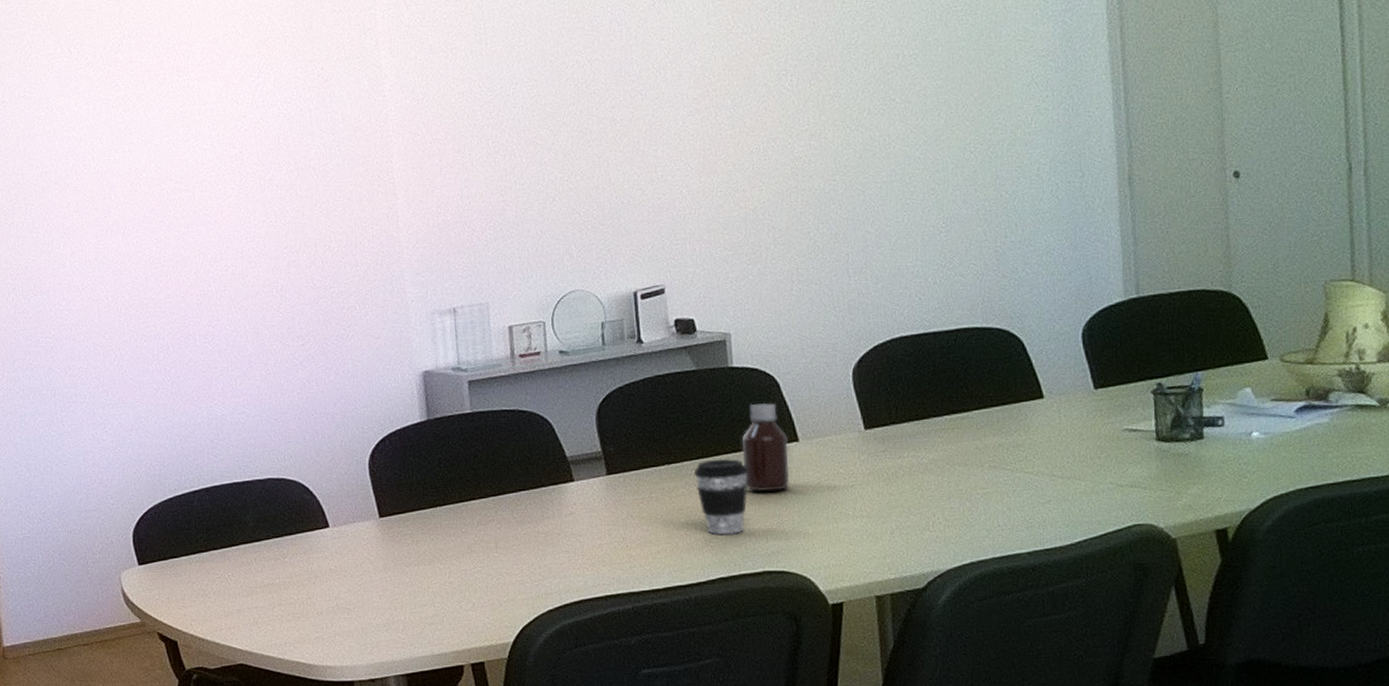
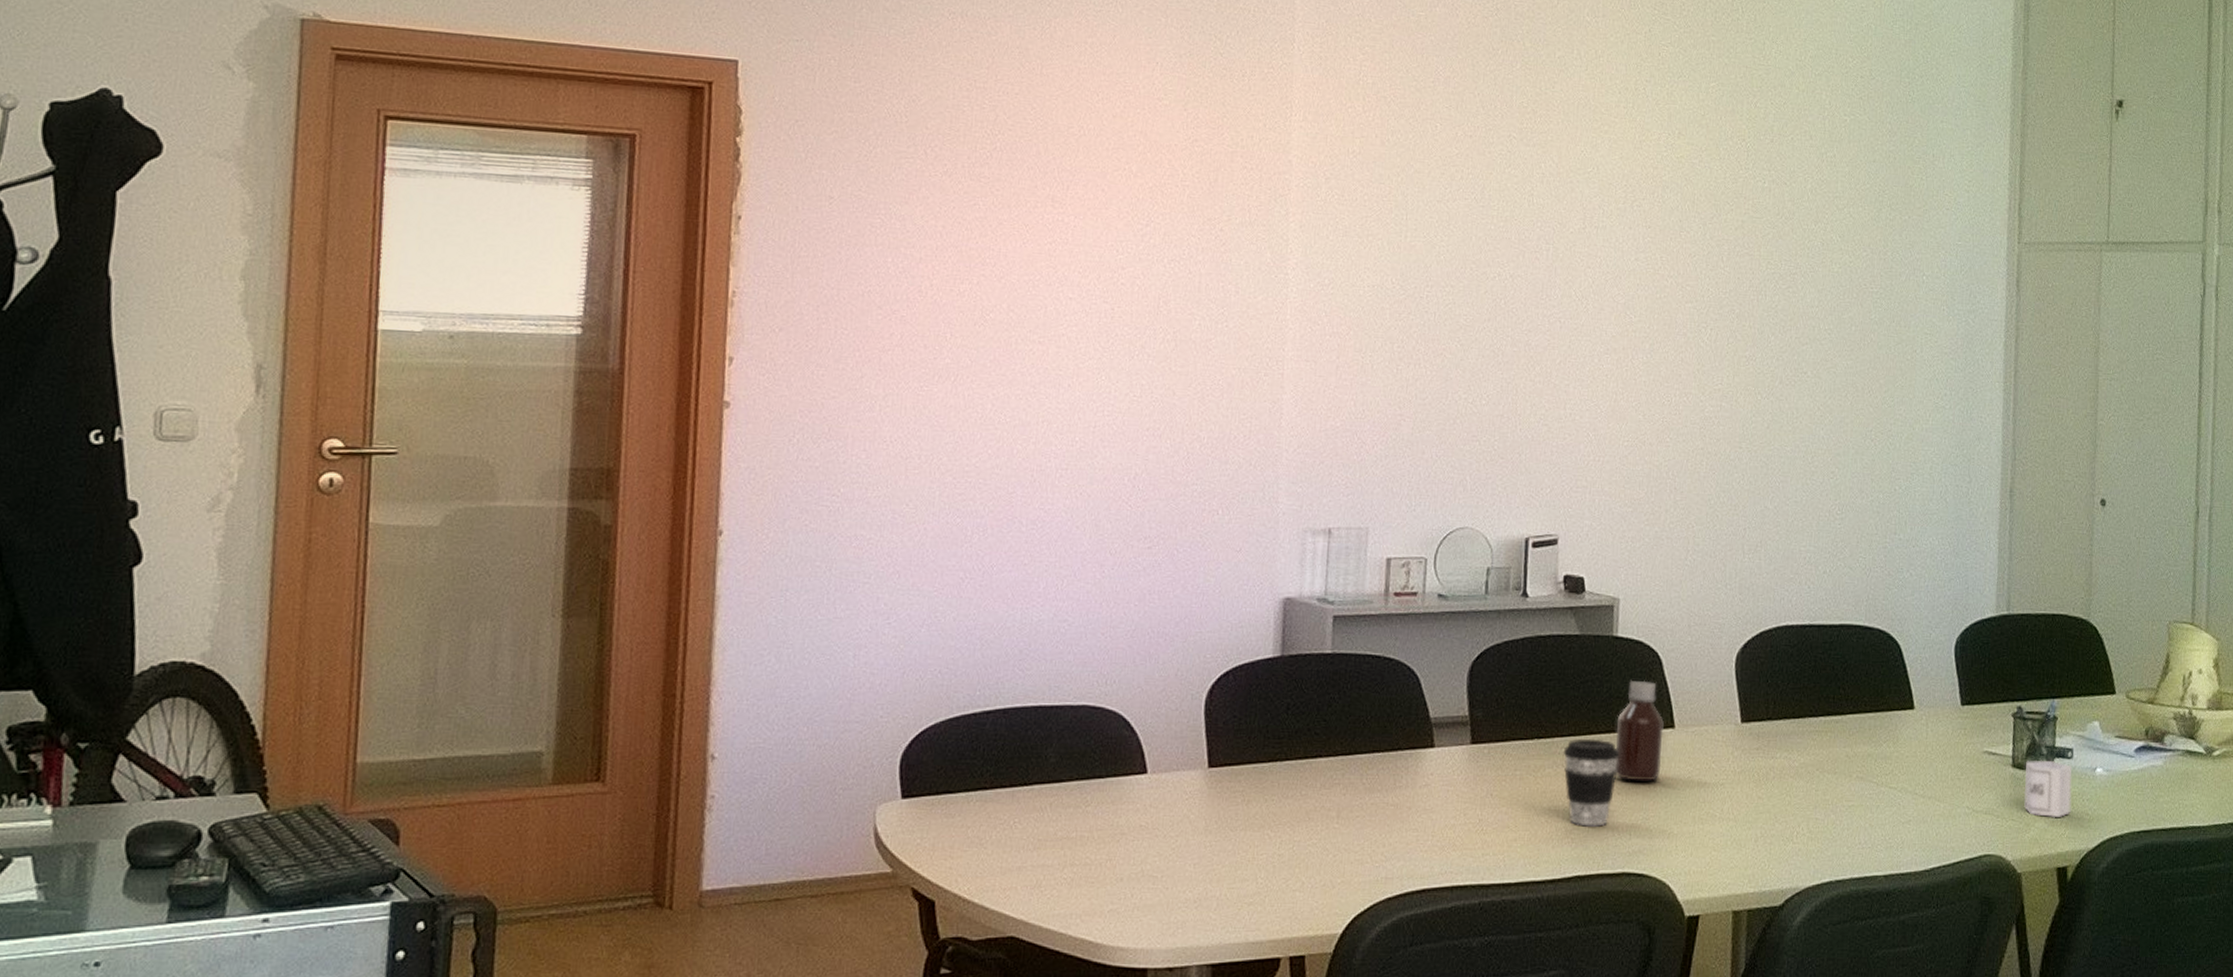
cup: none [1171,430,1226,484] -> present [2024,760,2072,818]

